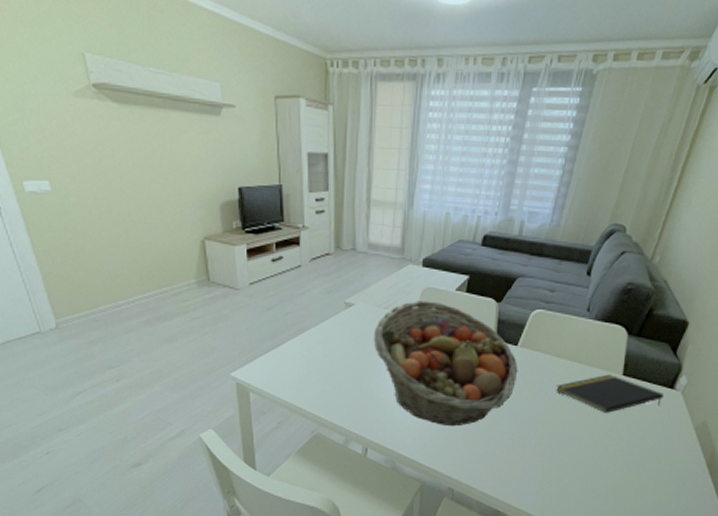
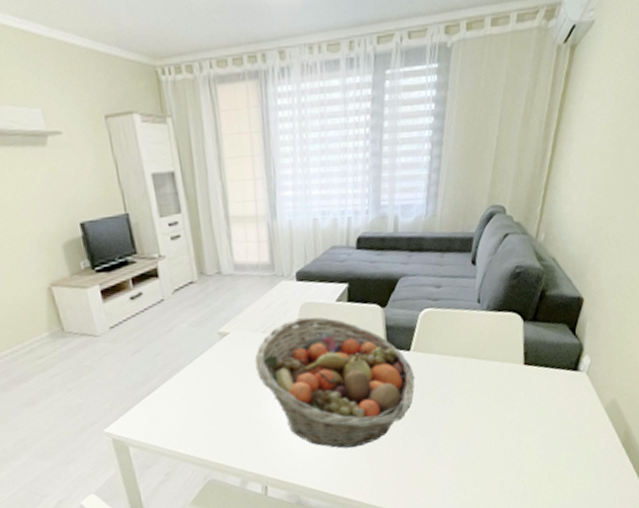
notepad: present [556,374,665,413] -> none [457,365,570,408]

